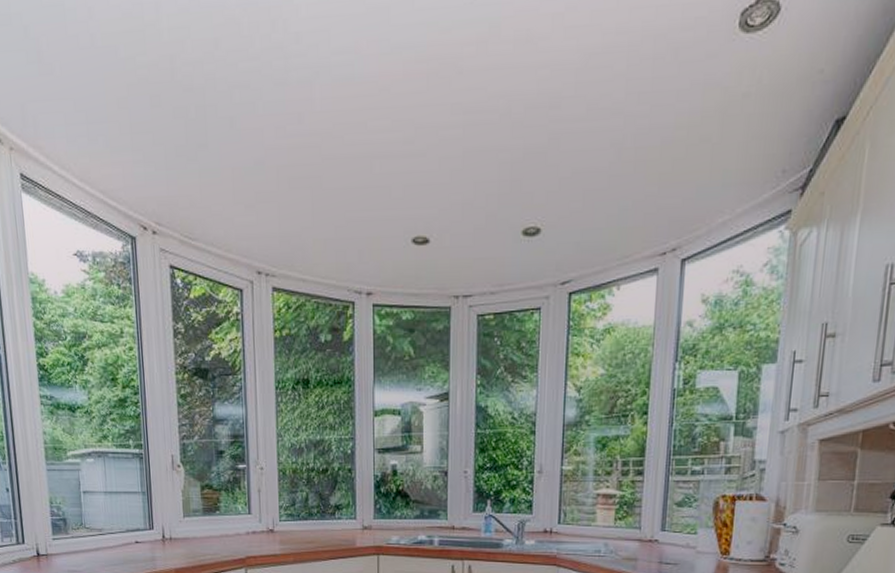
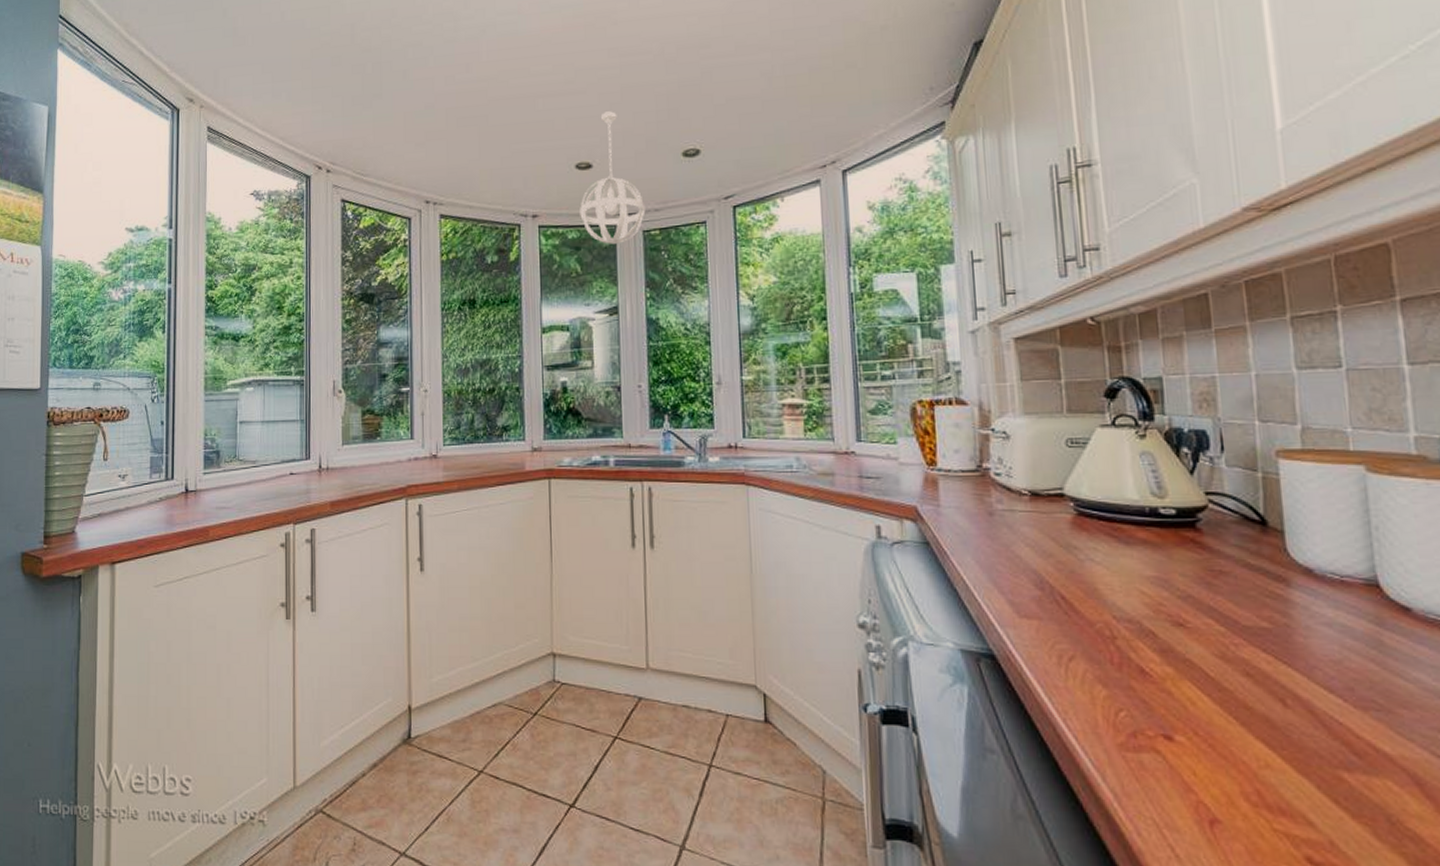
pendant light: none [415,179,481,328] -> present [580,111,646,244]

